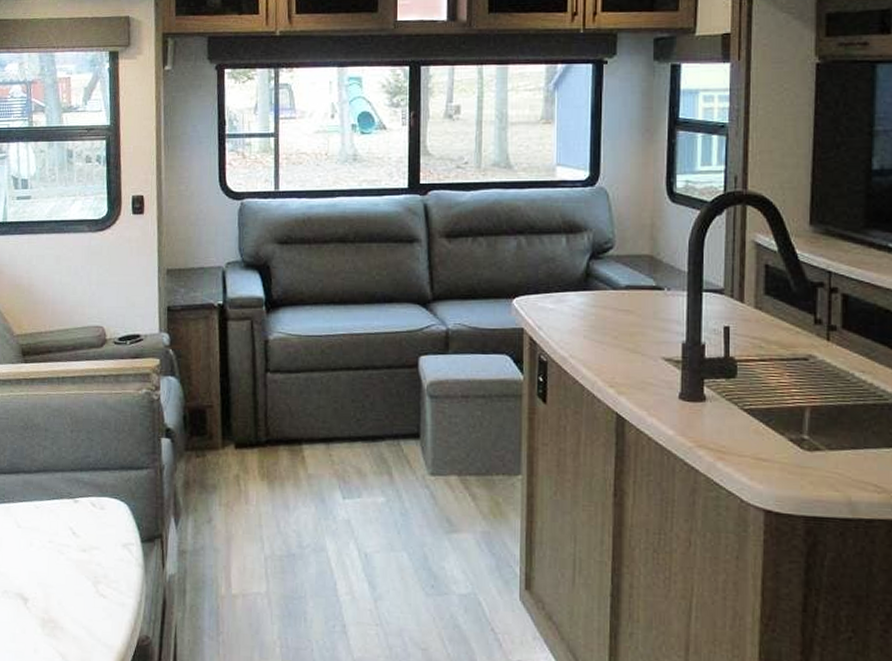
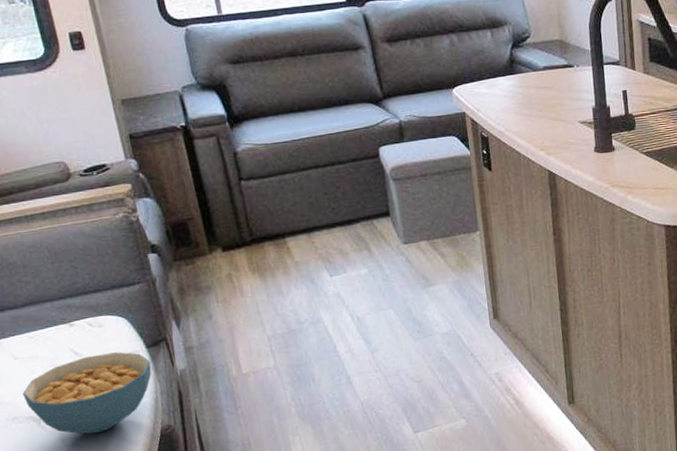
cereal bowl: none [17,539,142,628] -> present [22,352,152,435]

